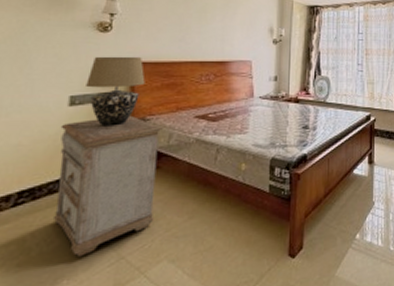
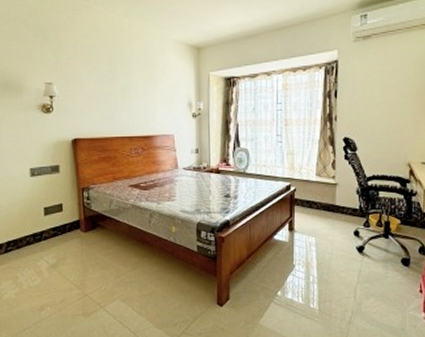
nightstand: present [52,115,163,257] -> none [27,184,106,292]
table lamp: present [86,56,145,126] -> none [40,133,86,193]

